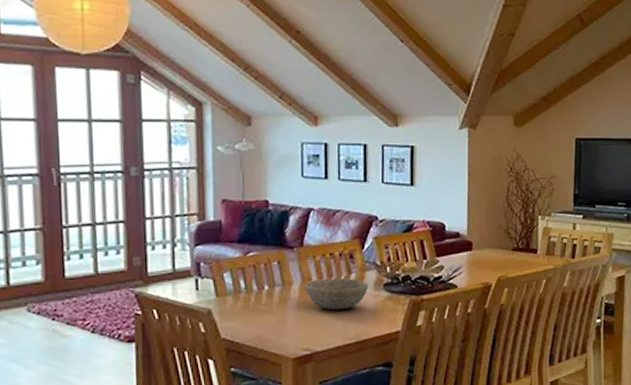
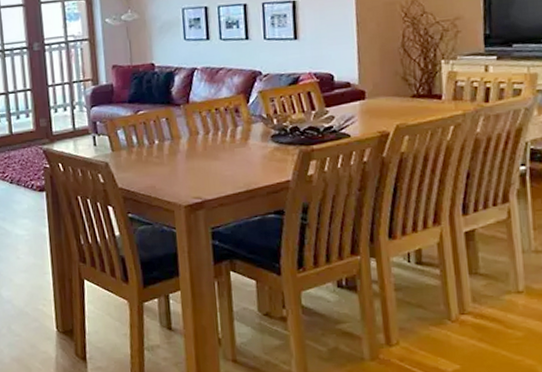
bowl: present [304,277,369,310] -> none [192,131,256,162]

